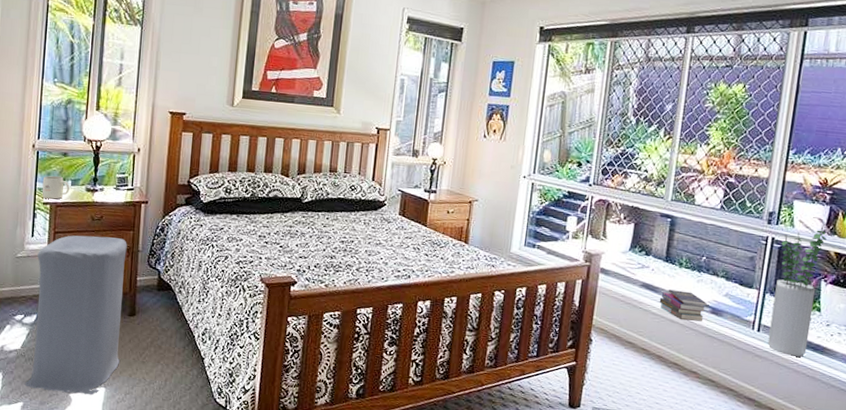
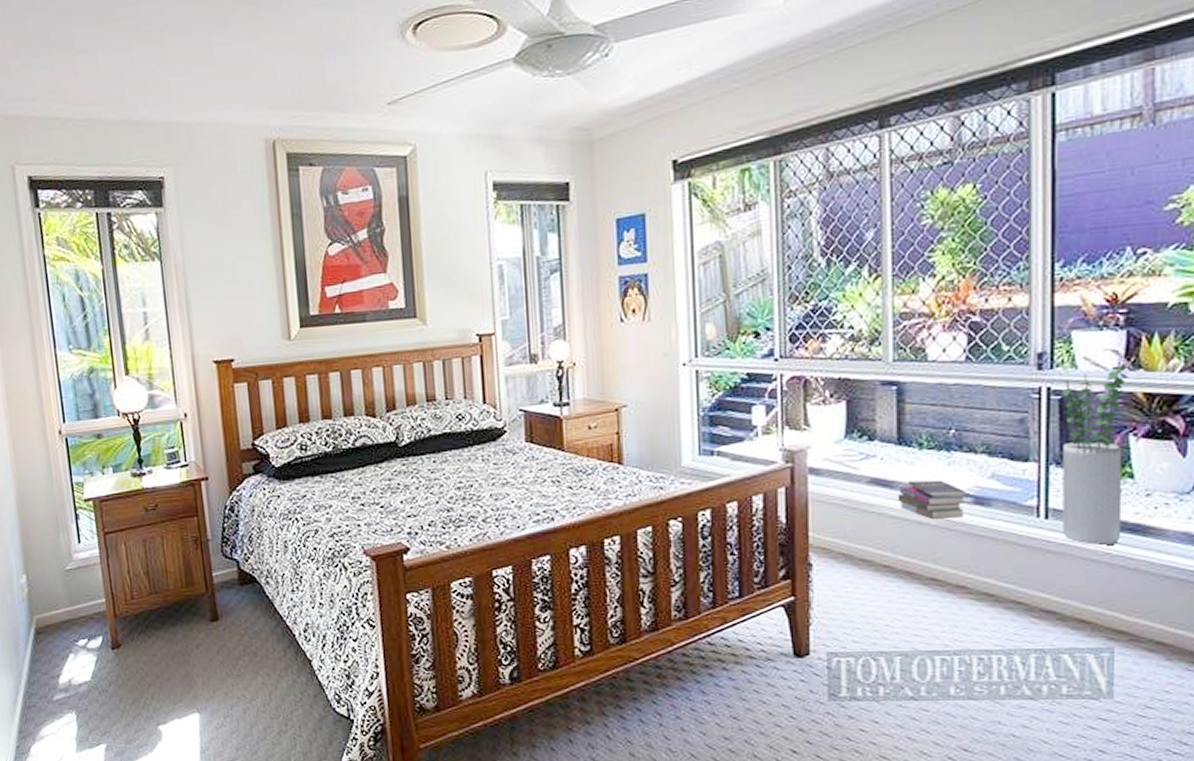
laundry basket: present [24,235,127,395] -> none [89,528,210,726]
mug: present [42,175,70,200] -> none [78,463,113,495]

